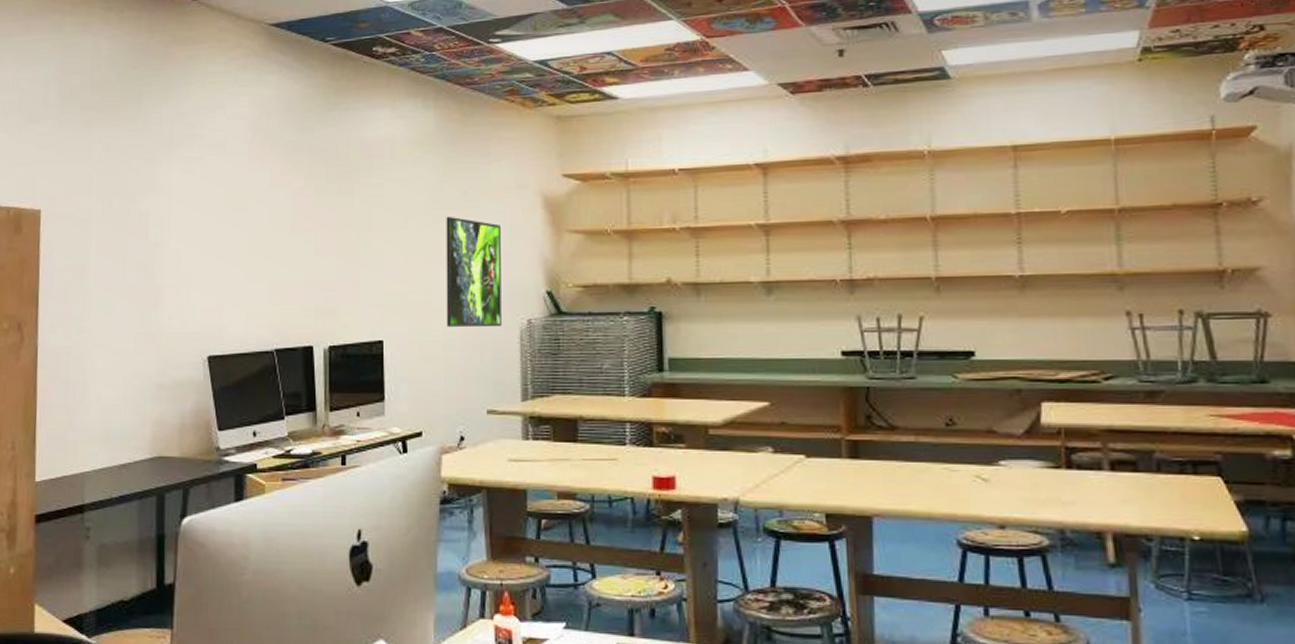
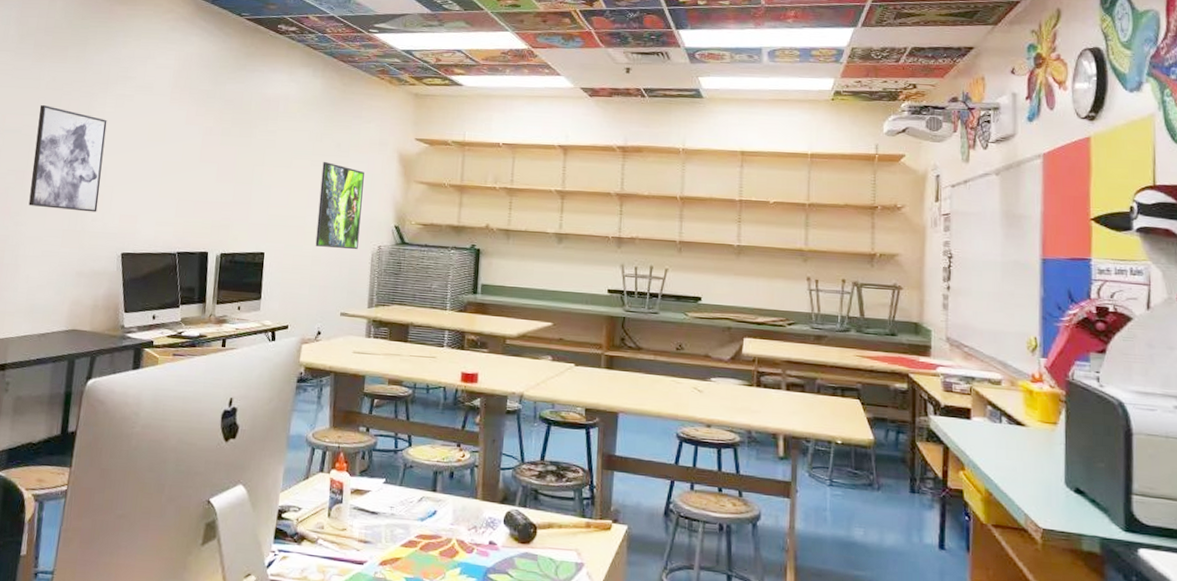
wall art: none [92,181,175,309] -> present [28,105,107,213]

